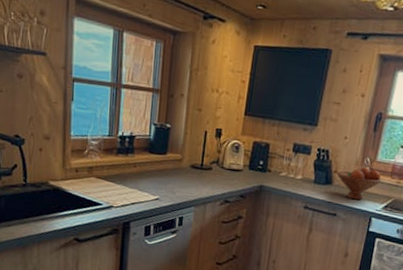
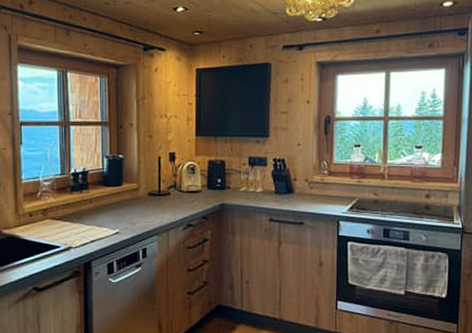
fruit bowl: present [337,167,381,201] -> none [296,171,342,205]

